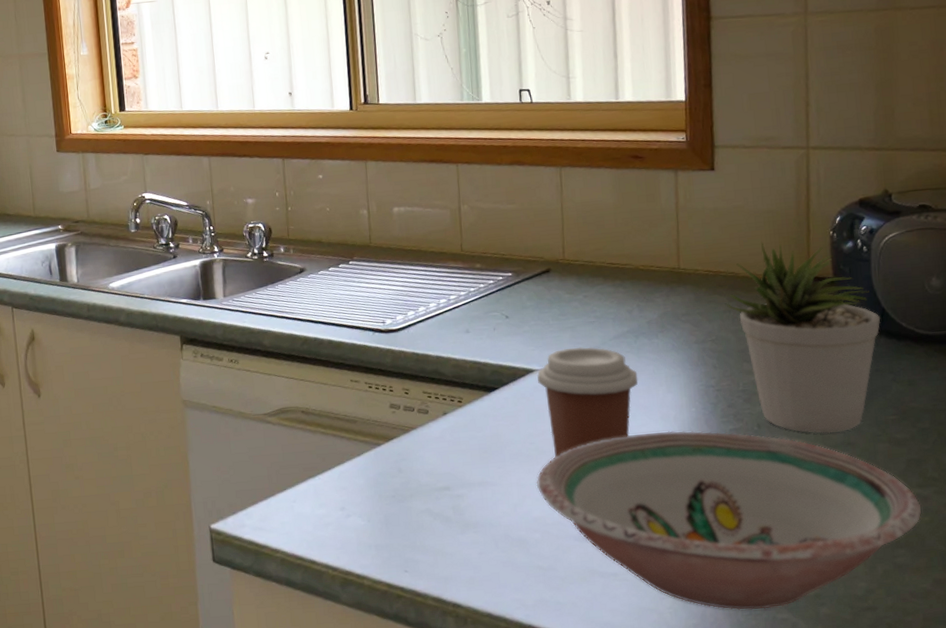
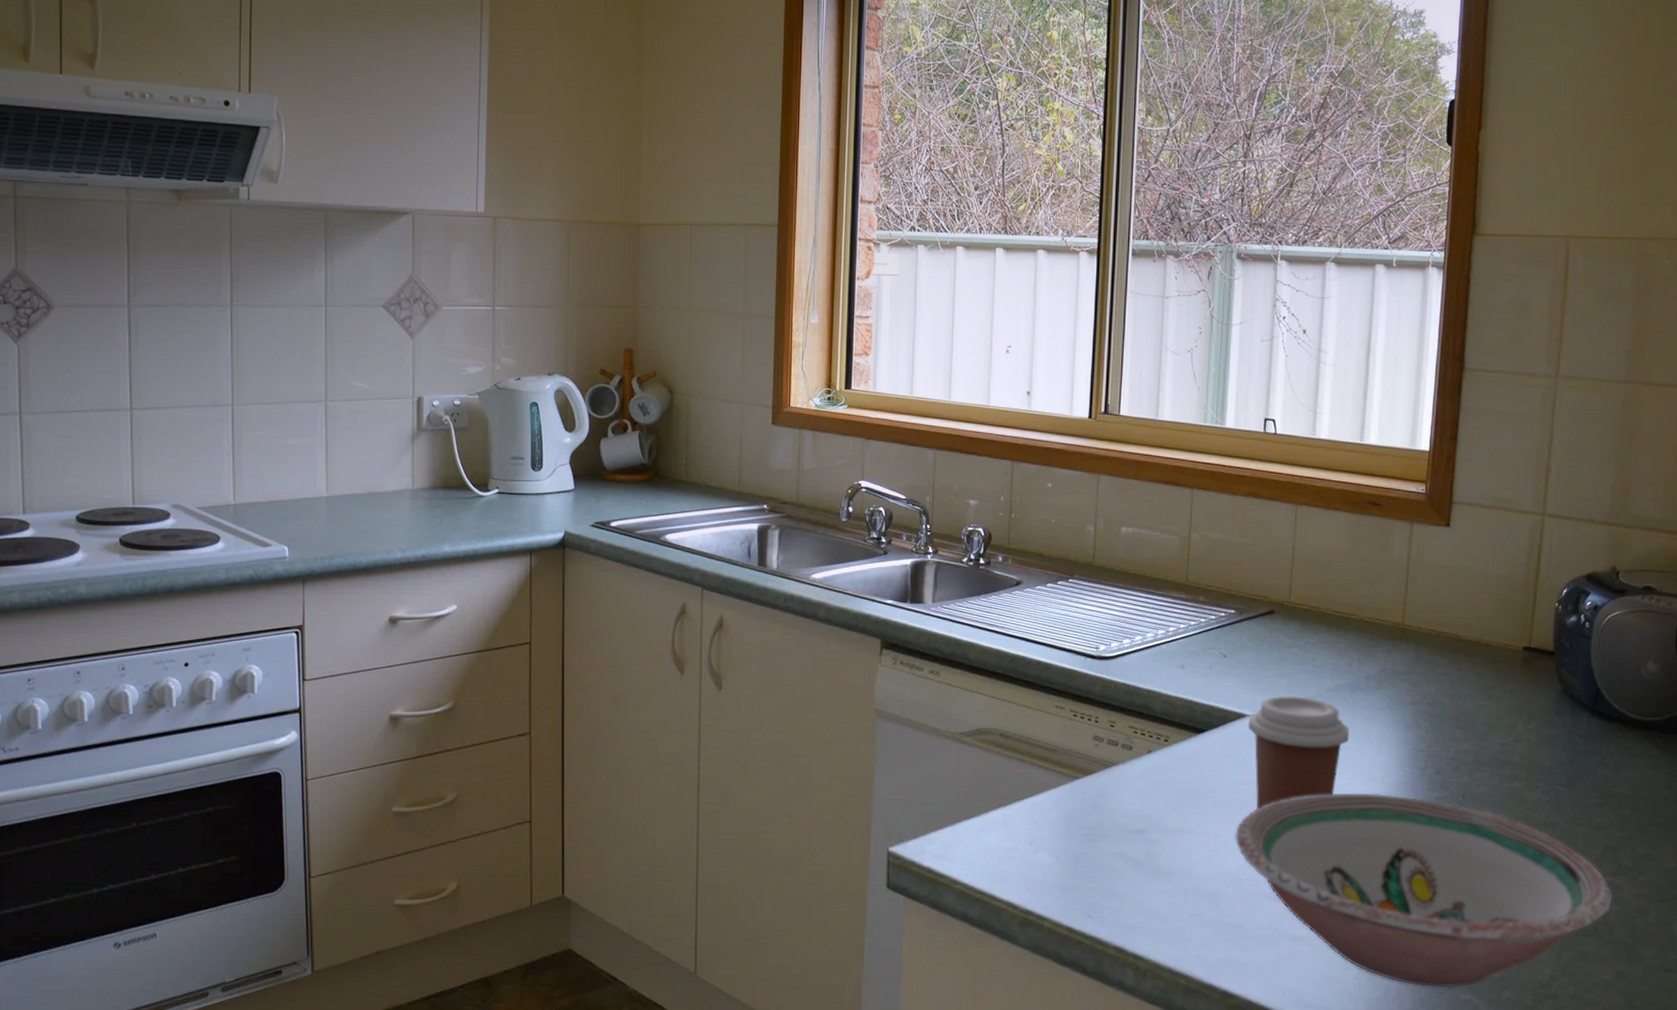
potted plant: present [725,242,881,434] -> none [1444,606,1595,812]

